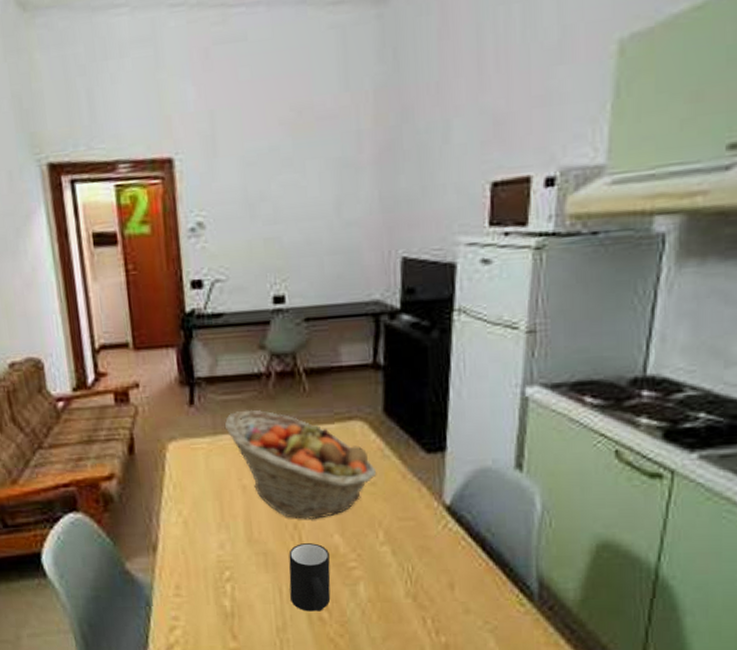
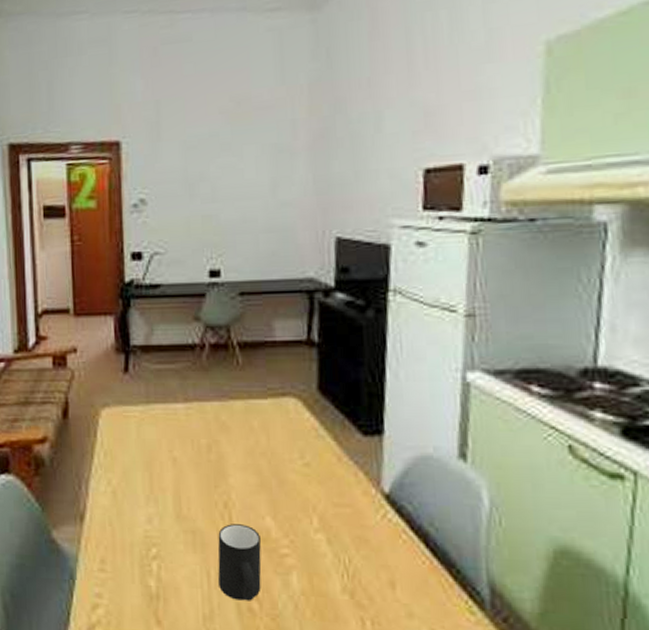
fruit basket: present [224,409,377,520] -> none [157,380,311,500]

